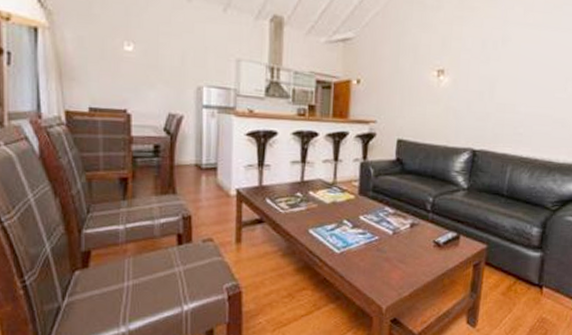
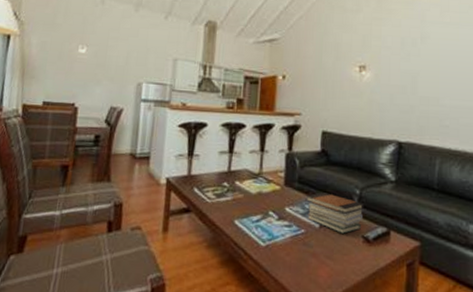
book stack: none [379,200,437,239] -> present [305,192,364,234]

